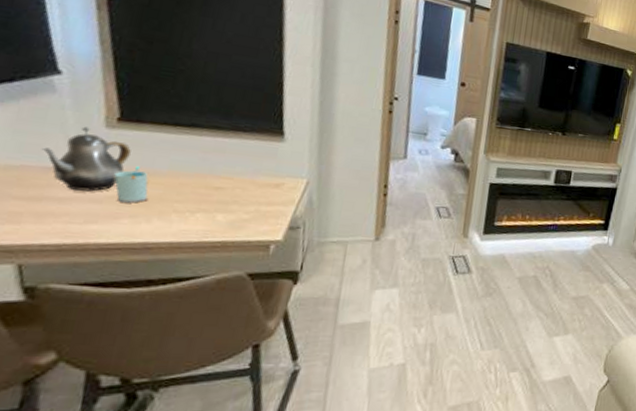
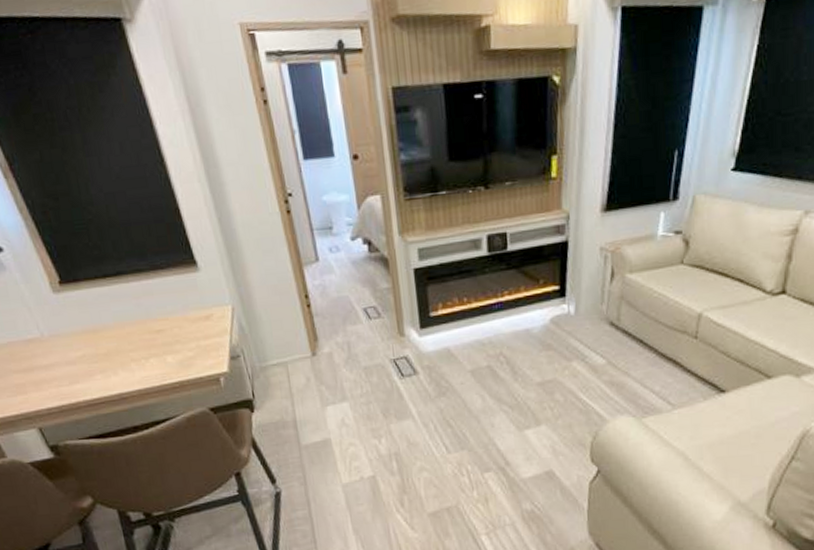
teapot: present [41,126,131,192] -> none [16,296,82,356]
cup: present [114,166,149,203] -> none [75,324,108,360]

